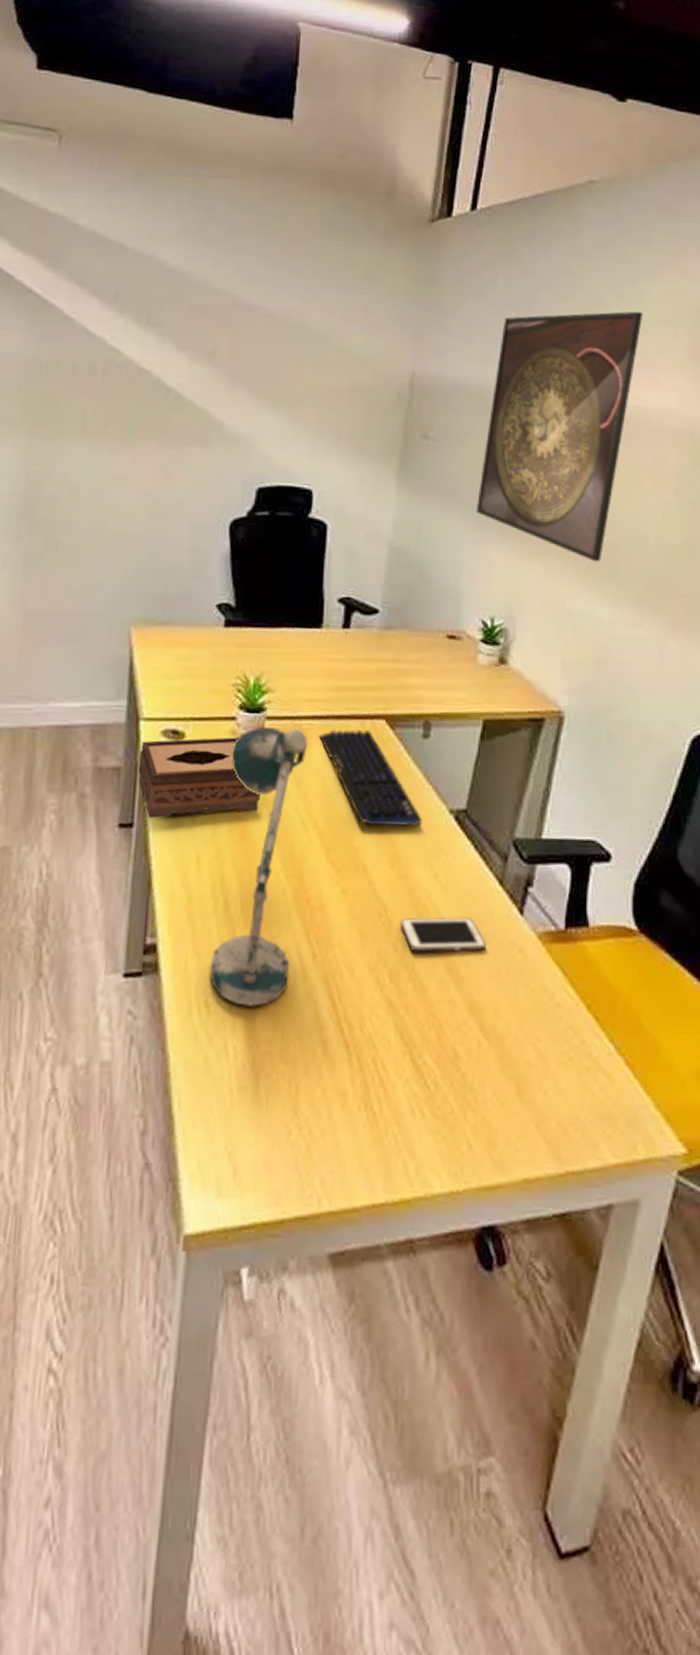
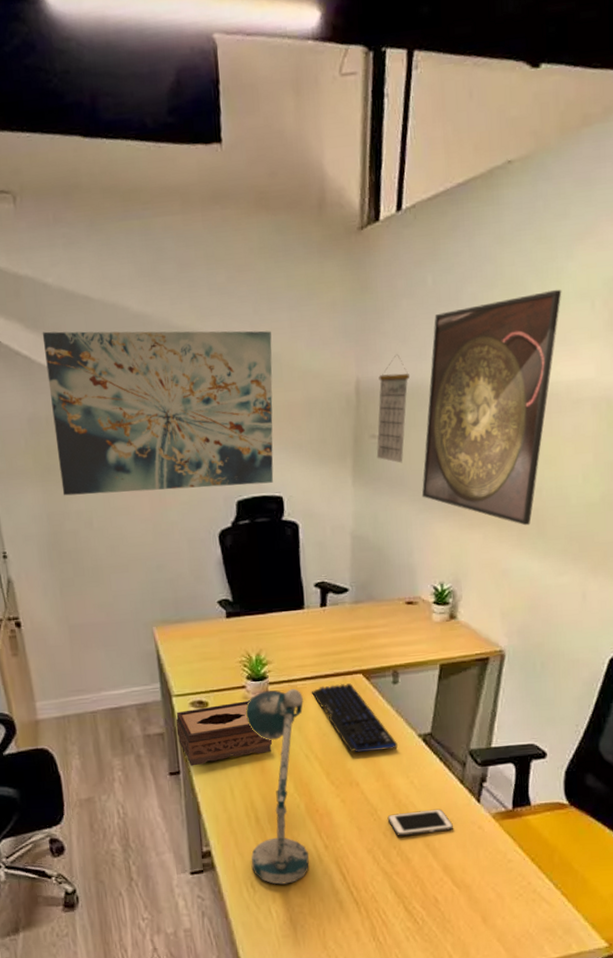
wall art: none [50,273,321,473] -> present [42,330,274,496]
calendar: none [427,353,472,471] -> present [376,354,409,463]

